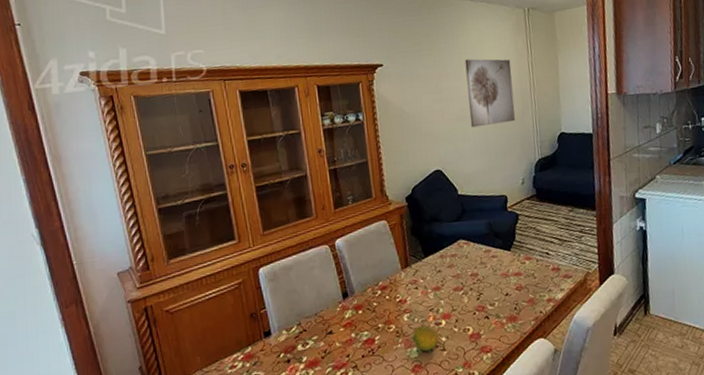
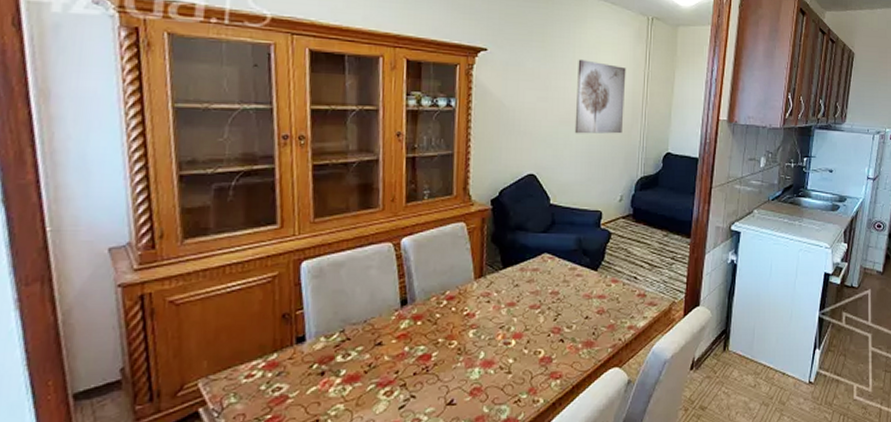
fruit: present [413,325,439,351] -> none [476,344,506,373]

